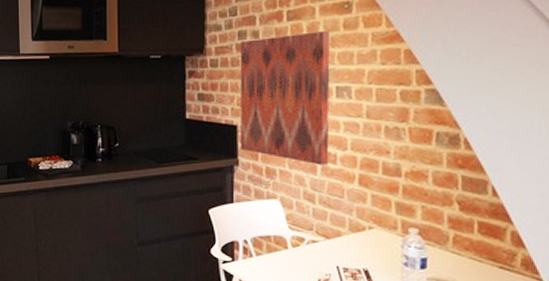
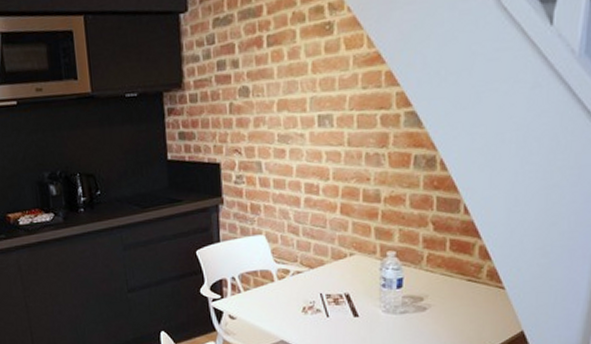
wall art: present [240,31,331,165] -> none [219,56,312,198]

